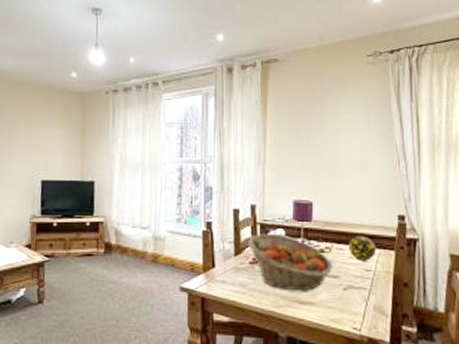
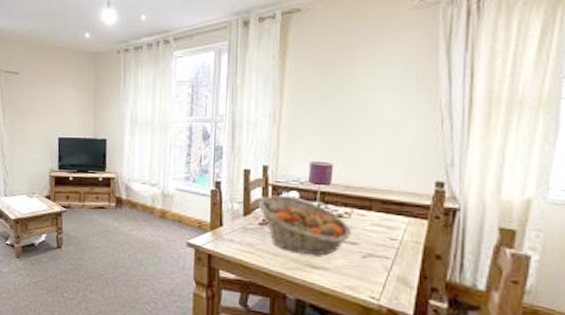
decorative ball: present [349,236,377,261] -> none [372,202,406,229]

